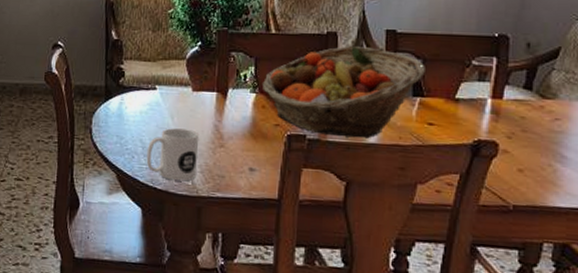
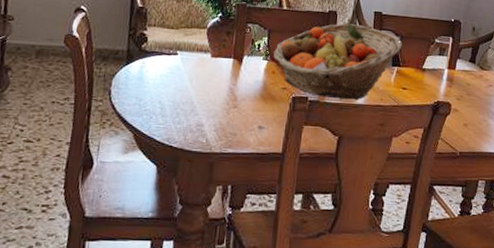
mug: present [146,128,200,182] -> none [163,90,216,139]

